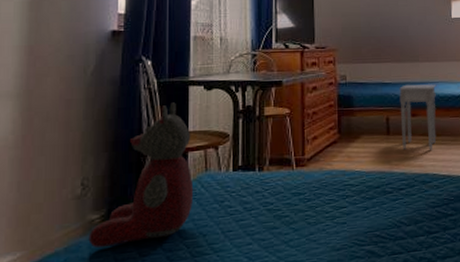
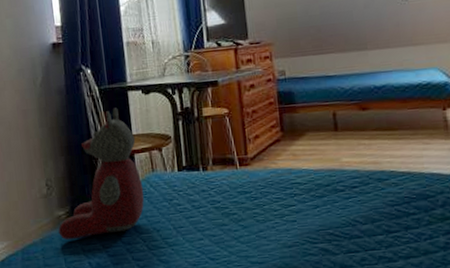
nightstand: present [399,83,437,150] -> none [345,73,393,146]

